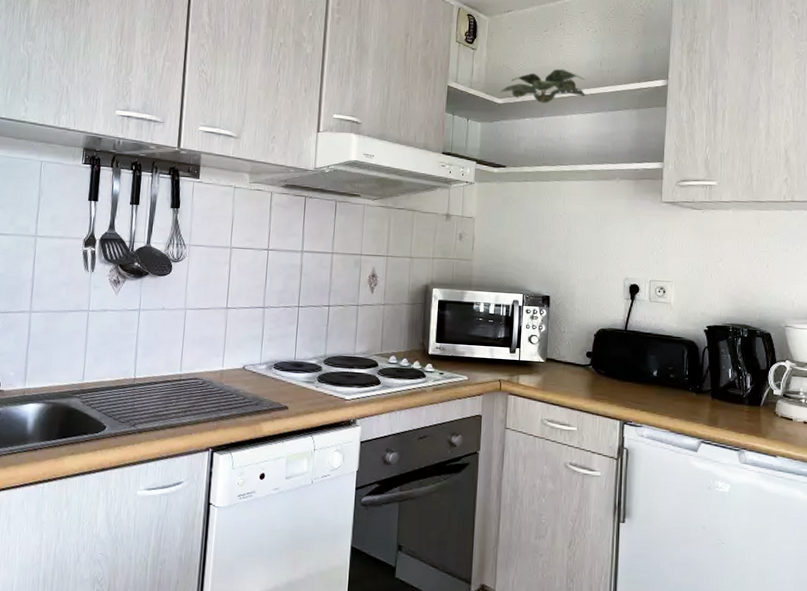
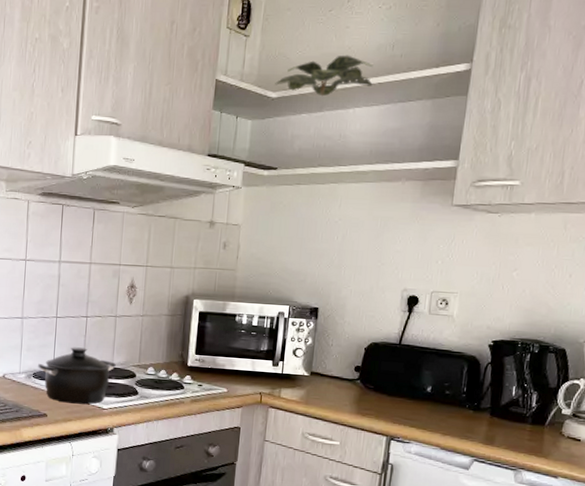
saucepan: none [279,336,358,395] -> present [38,347,116,404]

